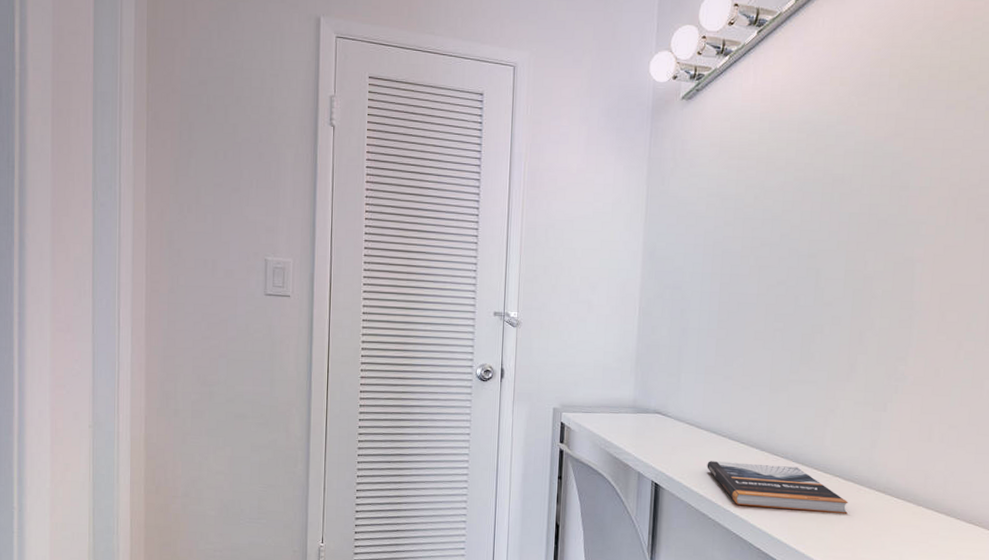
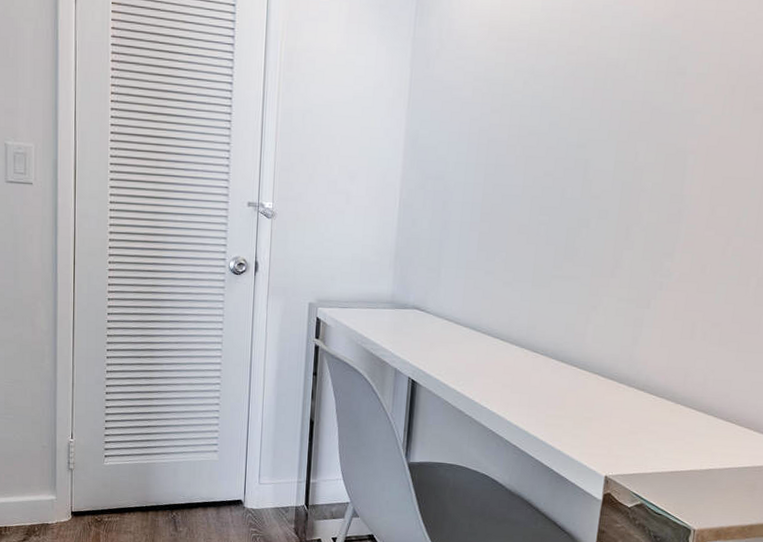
book: present [707,461,849,514] -> none [465,357,607,411]

